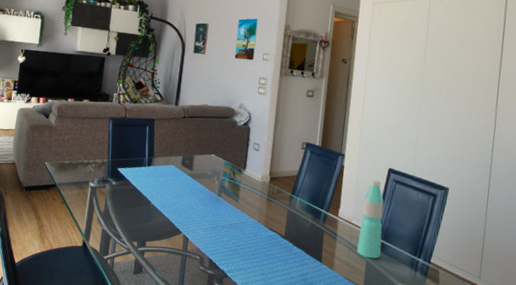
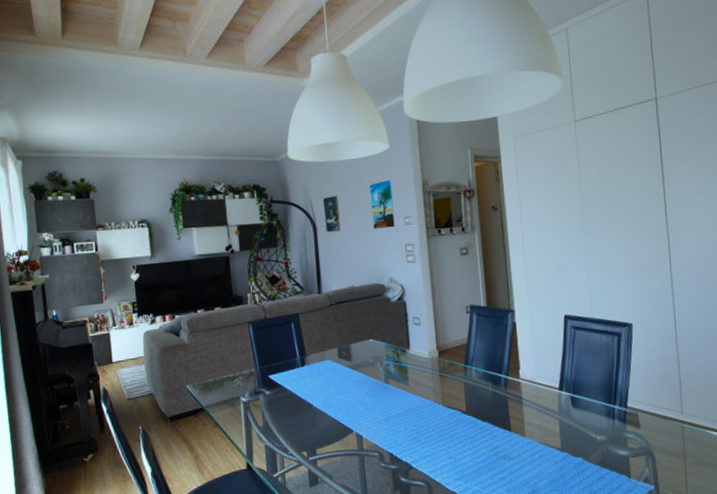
water bottle: present [357,178,384,259] -> none [544,329,573,417]

